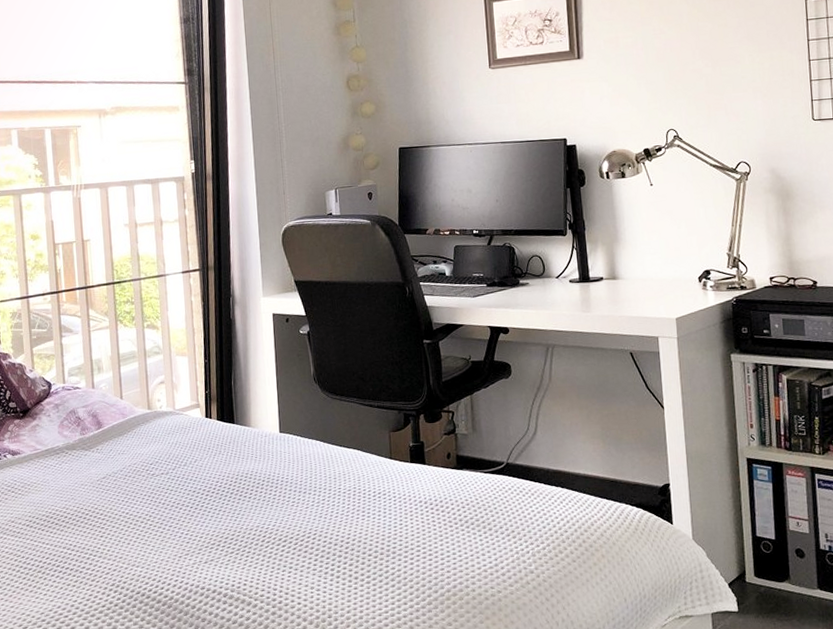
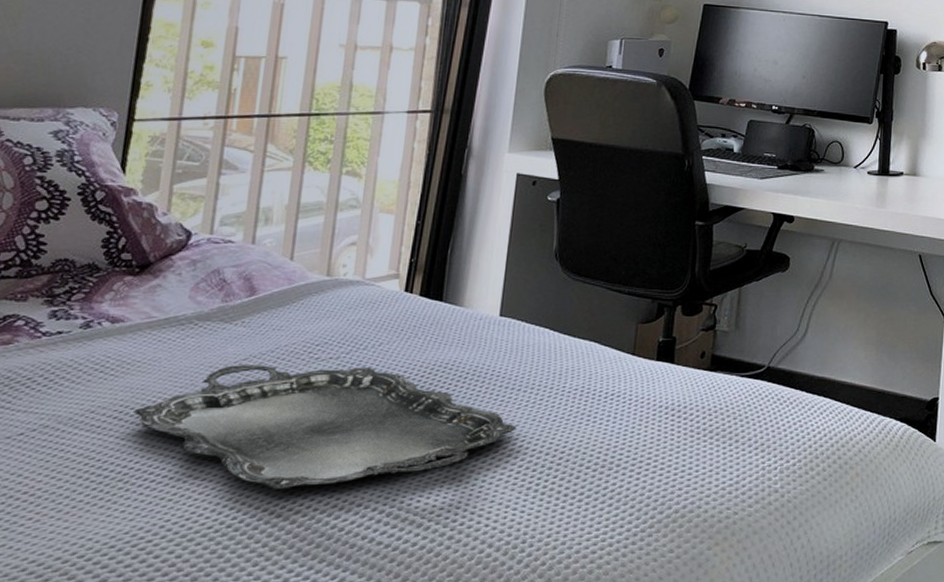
serving tray: none [39,480,308,577] -> present [133,365,517,490]

